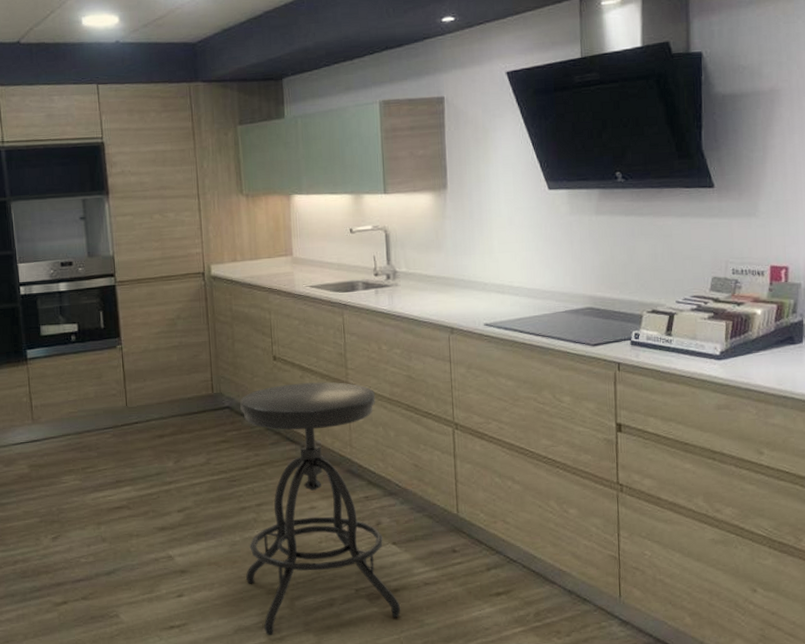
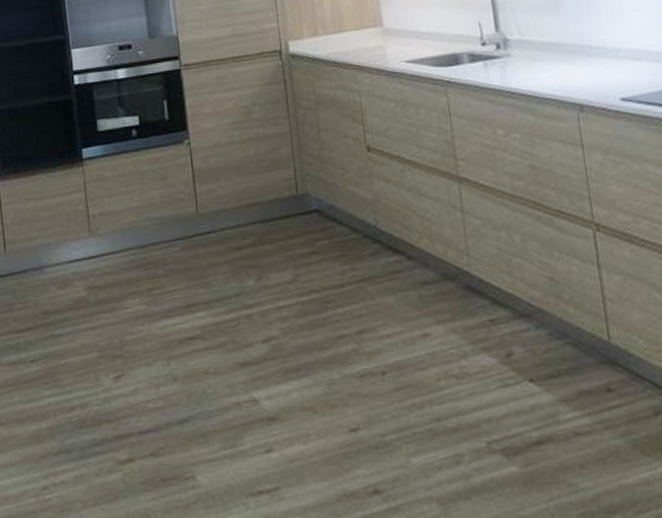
stool: present [240,382,401,635] -> none [330,176,547,504]

